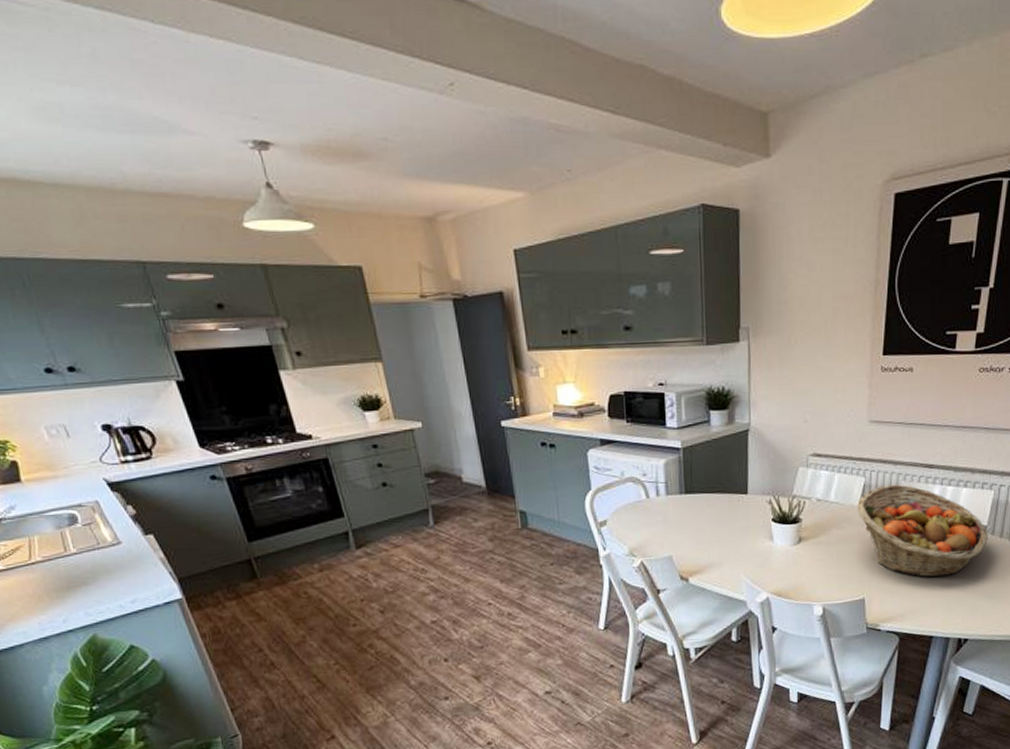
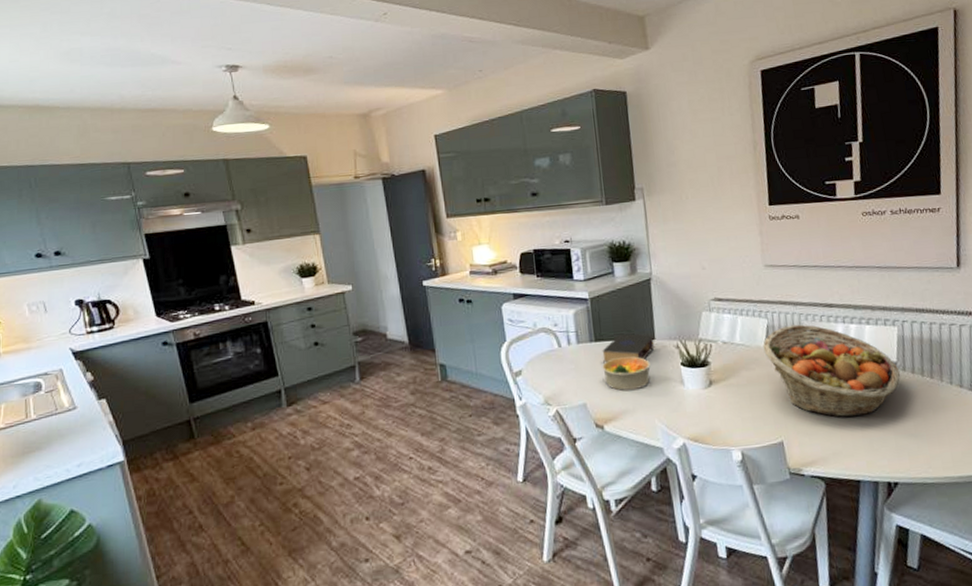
bowl: none [691,510,740,544] -> present [602,356,650,391]
book: none [692,486,747,516] -> present [602,333,655,363]

